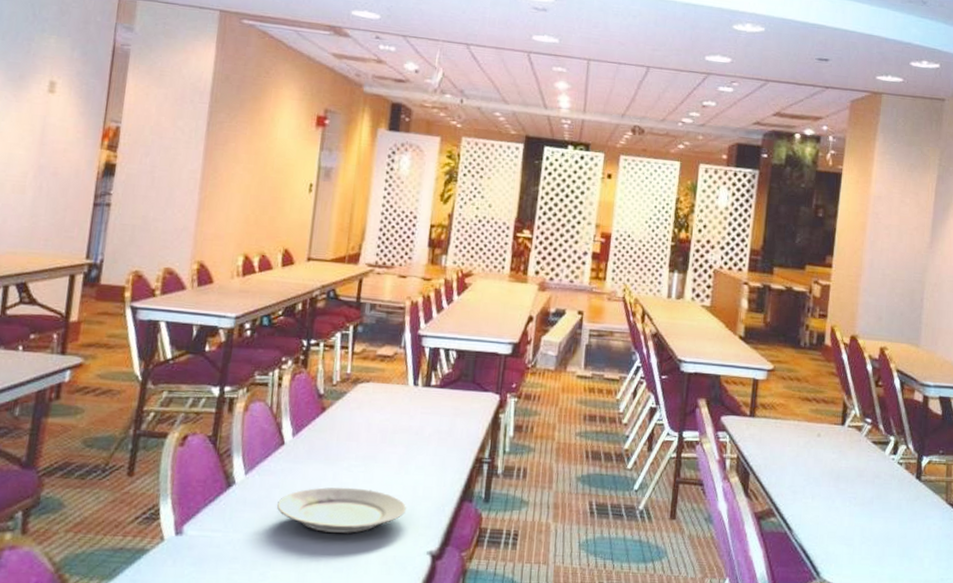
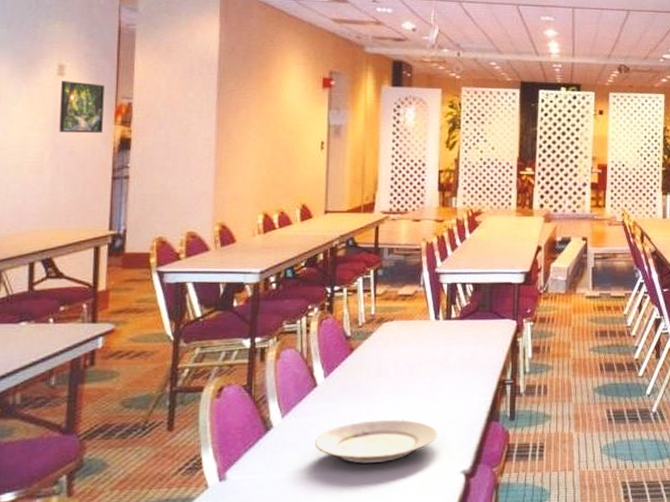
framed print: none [44,98,94,156] -> present [59,81,104,133]

